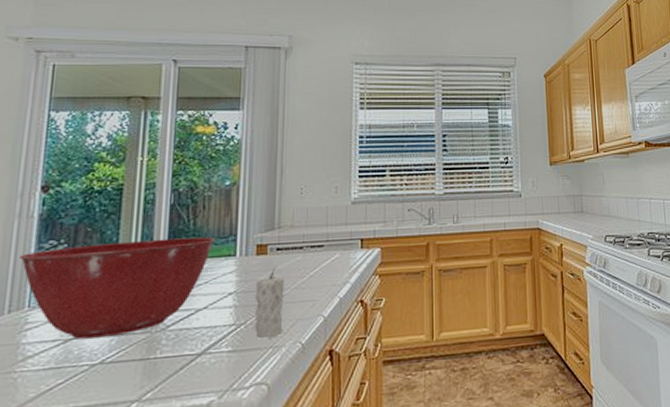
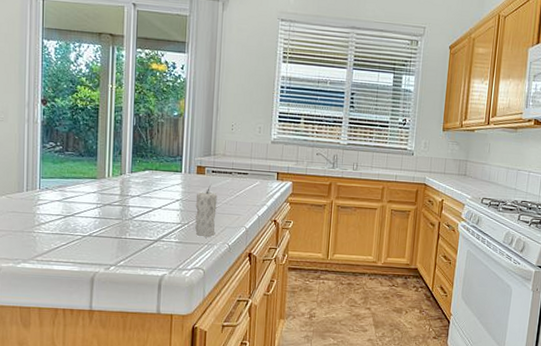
mixing bowl: present [20,237,215,339] -> none [31,149,166,218]

